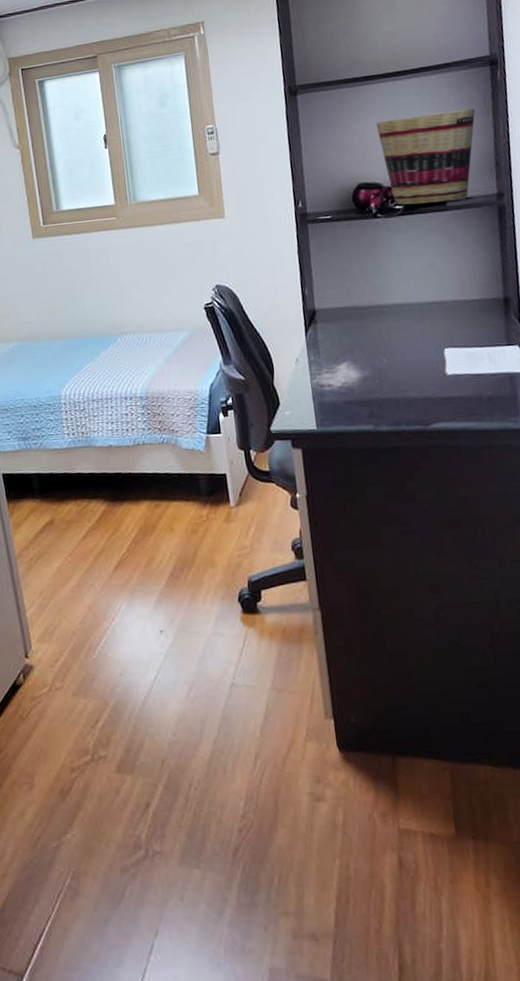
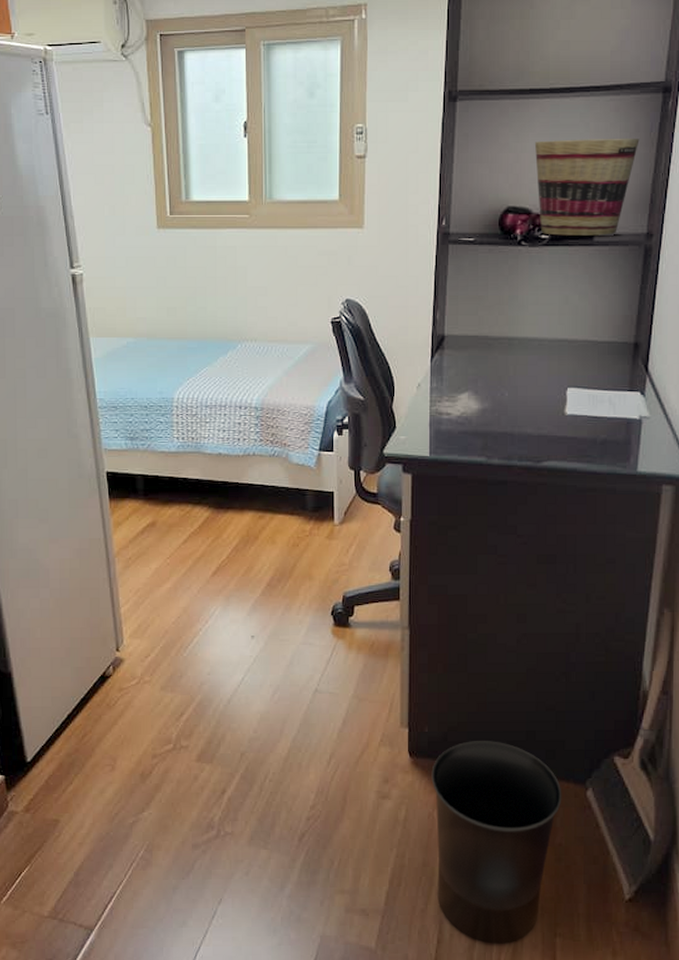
waste bin: none [365,726,511,968] -> present [431,740,562,944]

